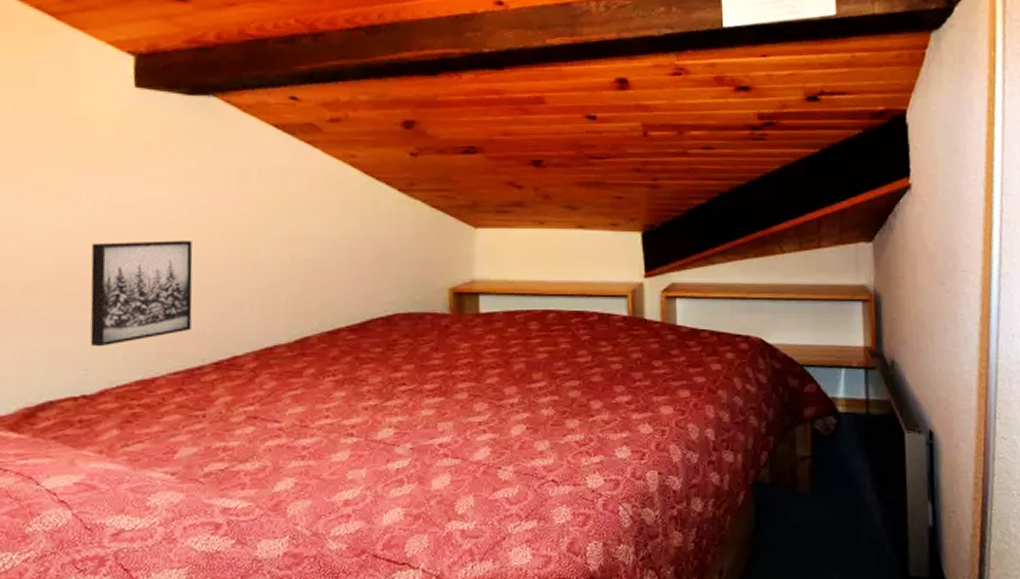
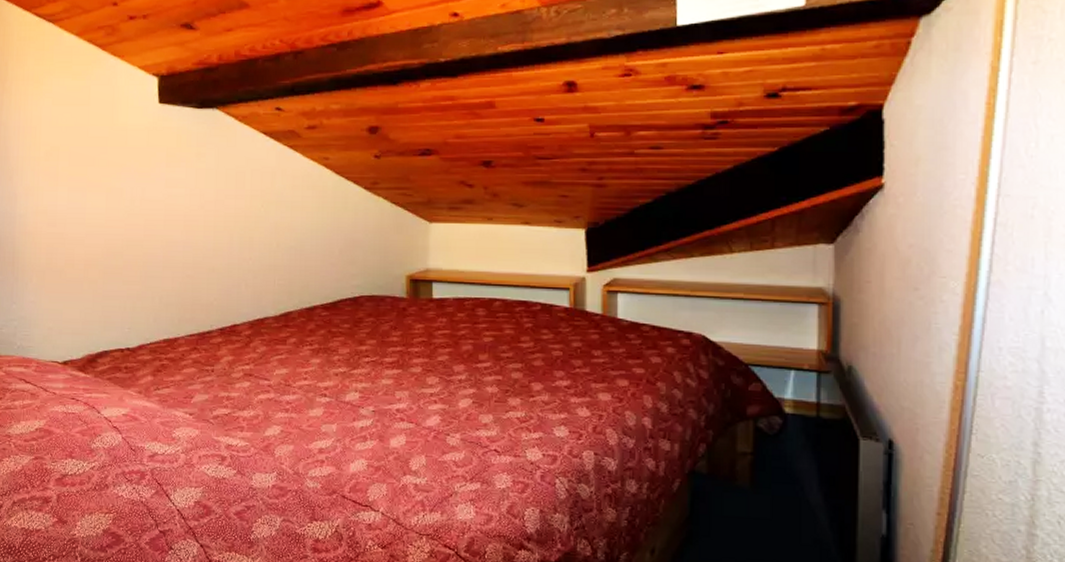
wall art: present [90,241,193,347] -> none [130,228,203,312]

